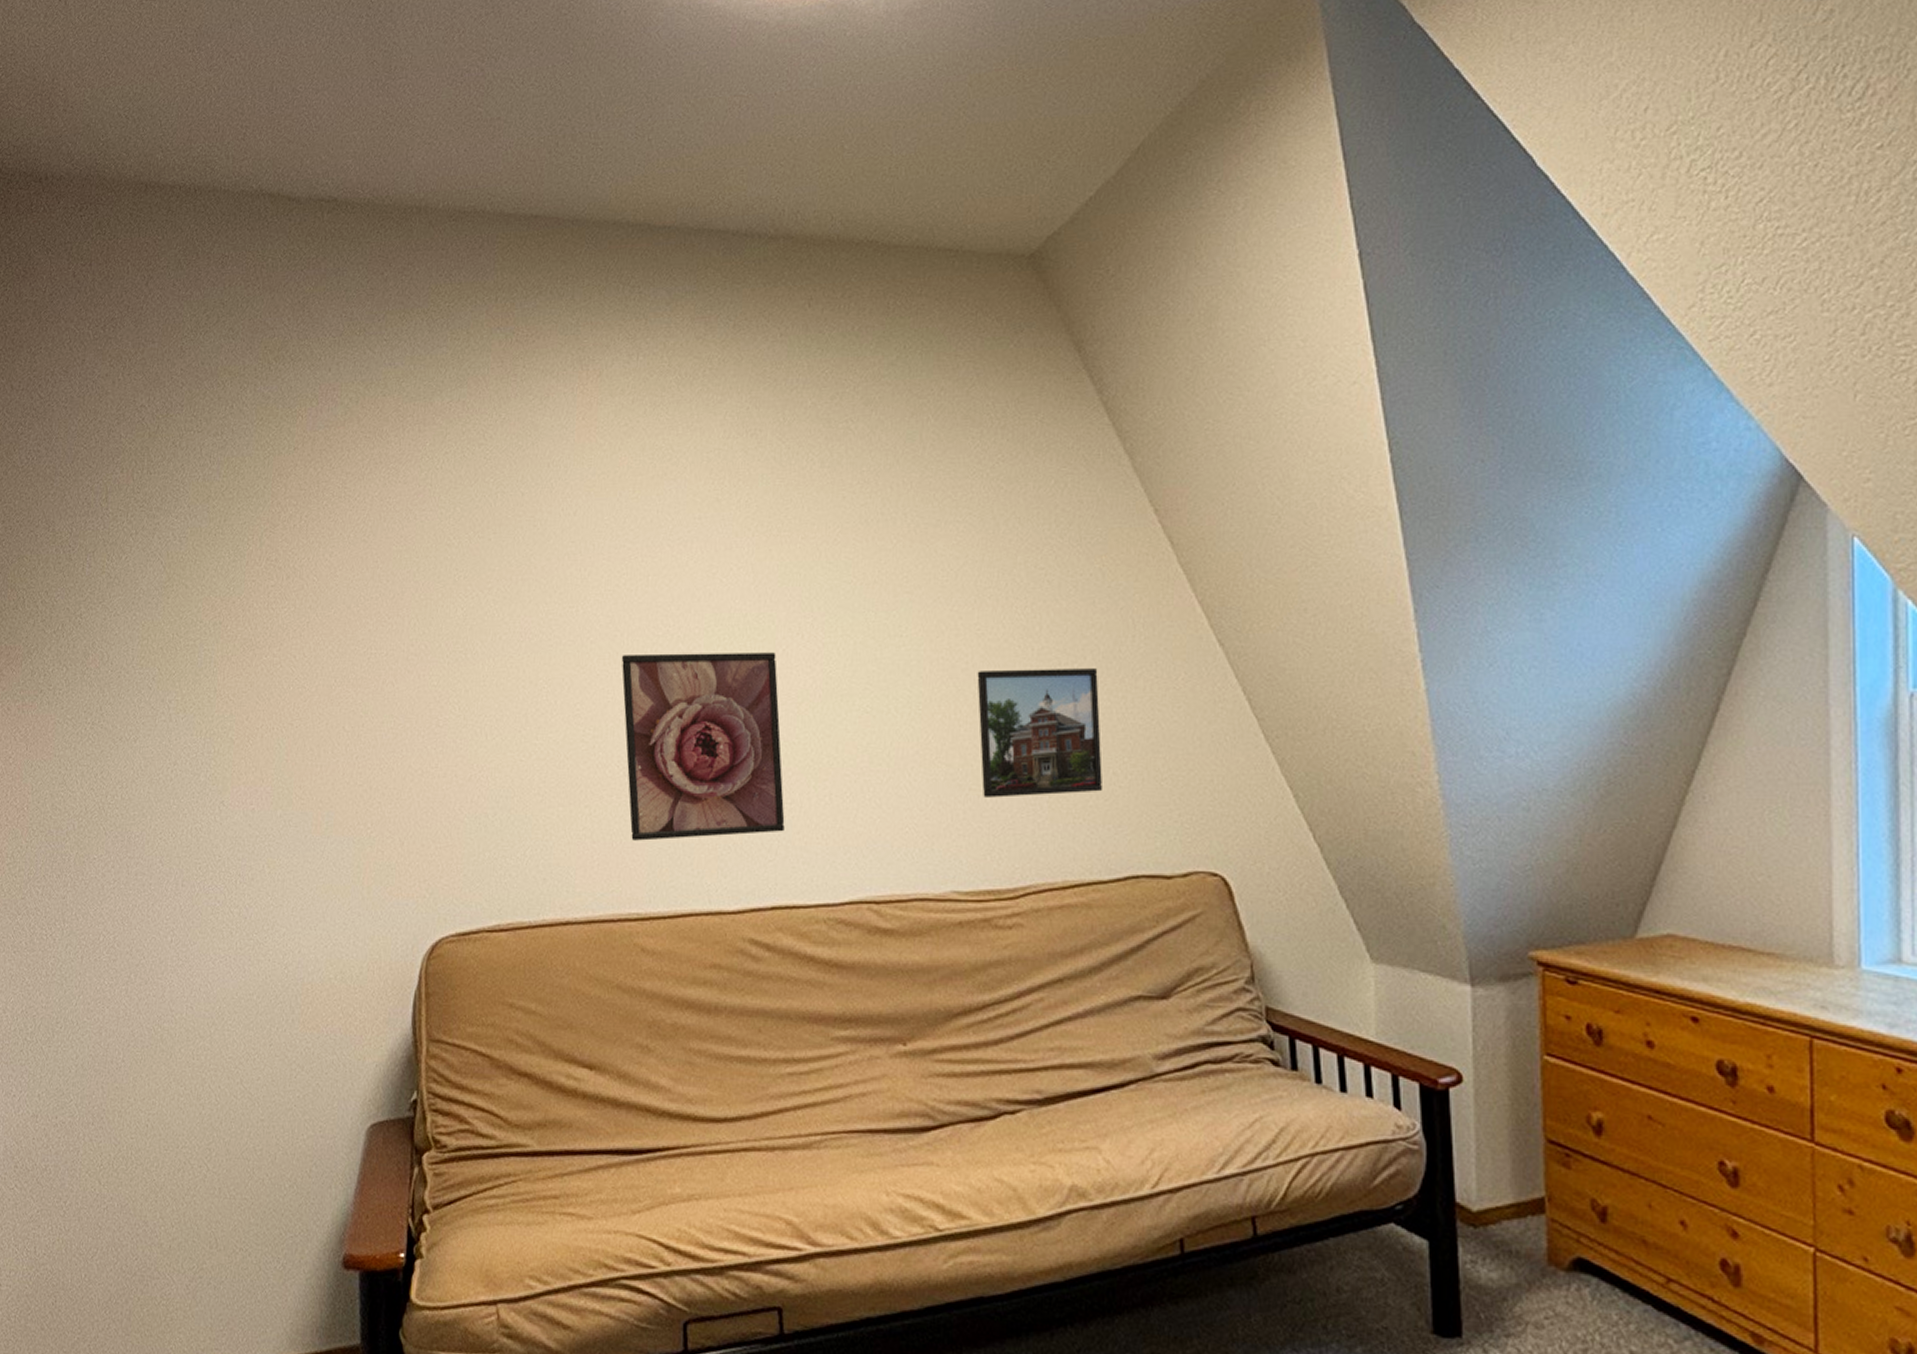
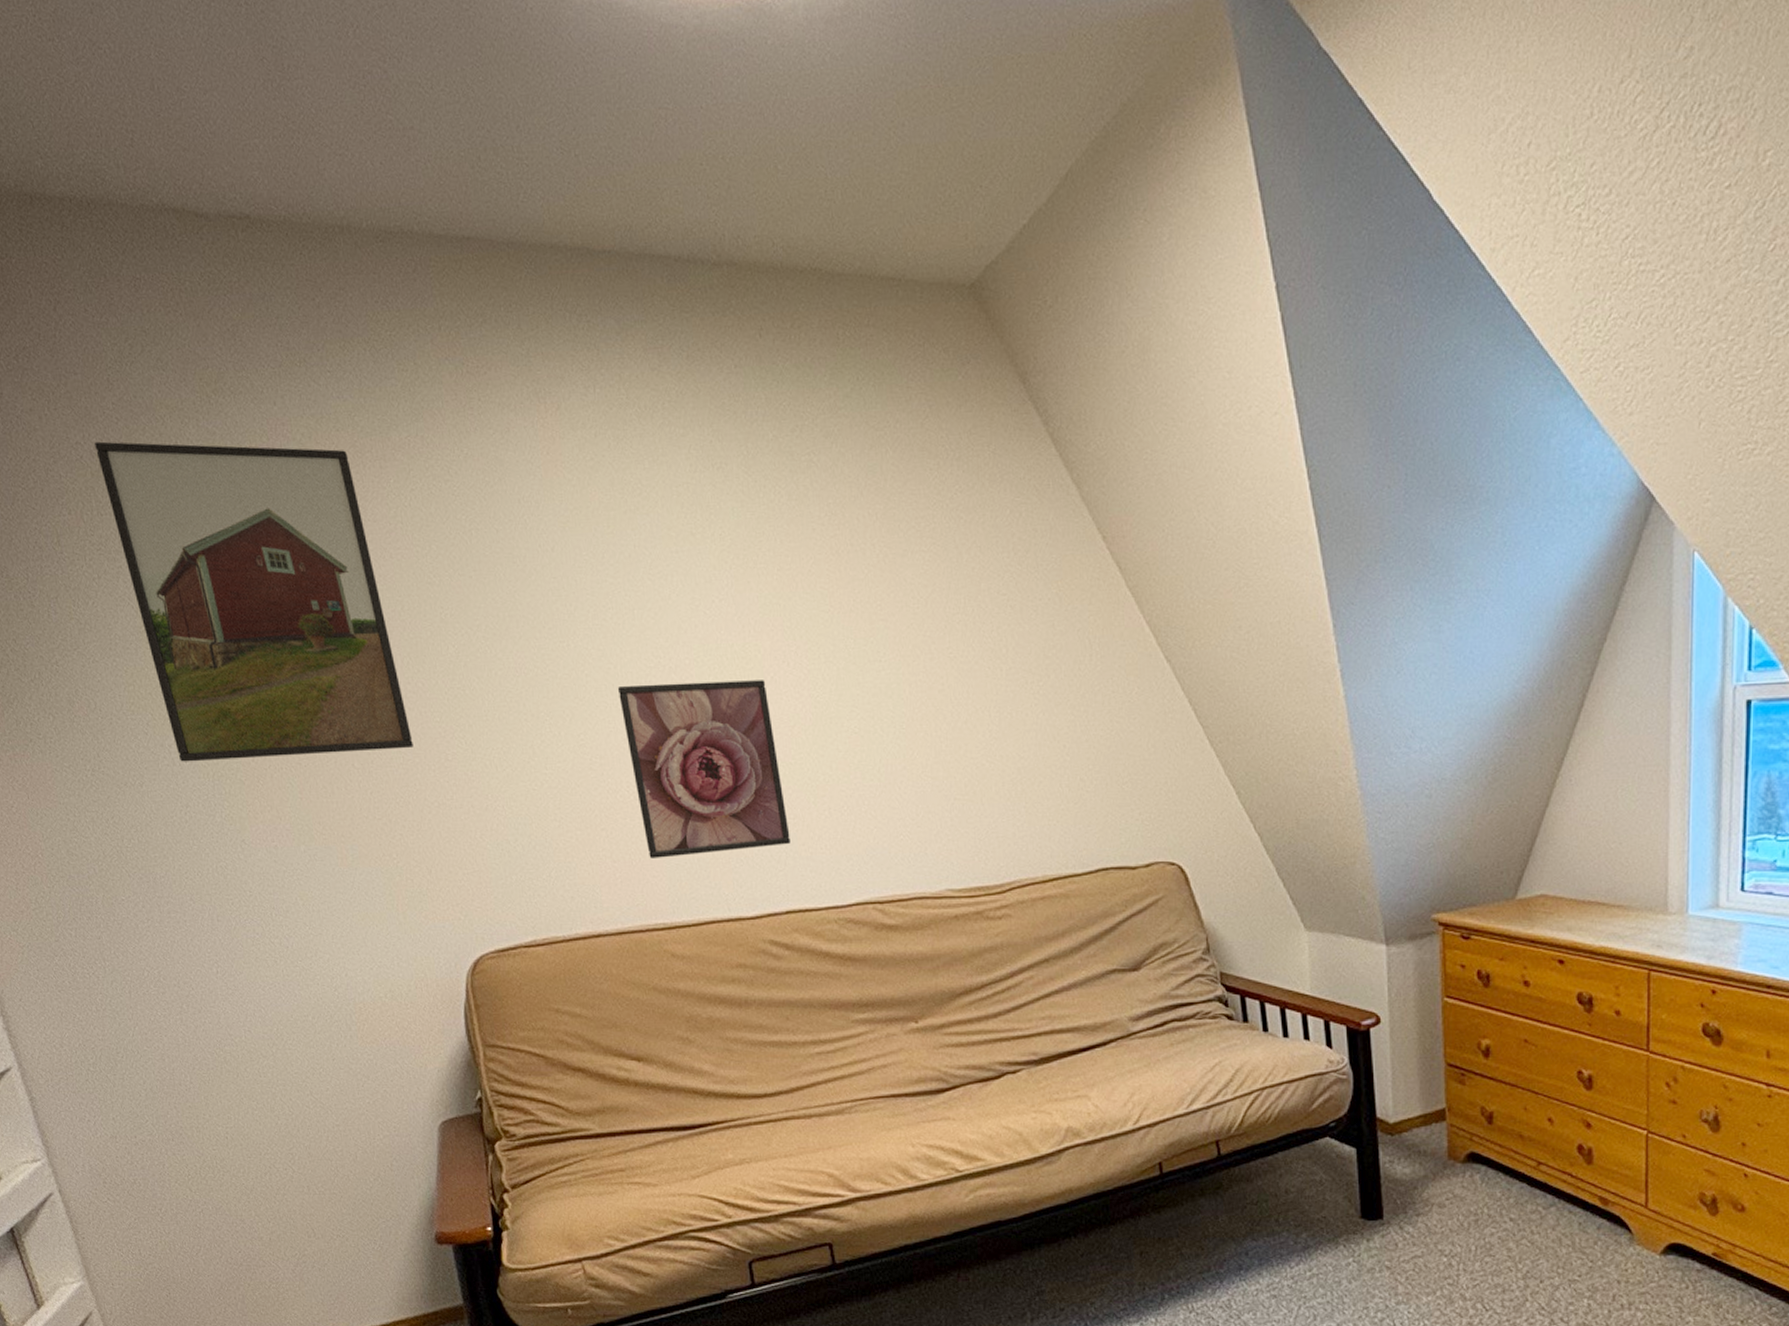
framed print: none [157,404,407,719] -> present [95,441,413,762]
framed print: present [977,668,1102,798] -> none [953,686,1071,806]

